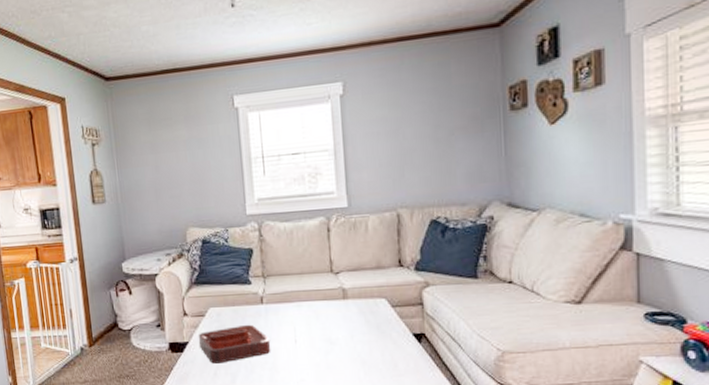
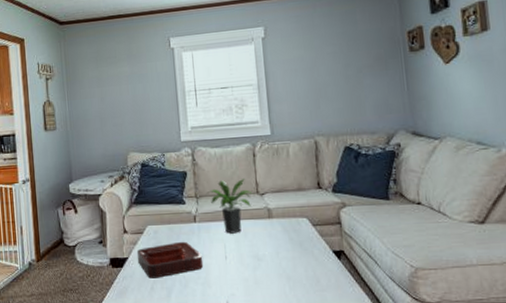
potted plant: none [275,256,325,316] -> present [206,179,251,234]

